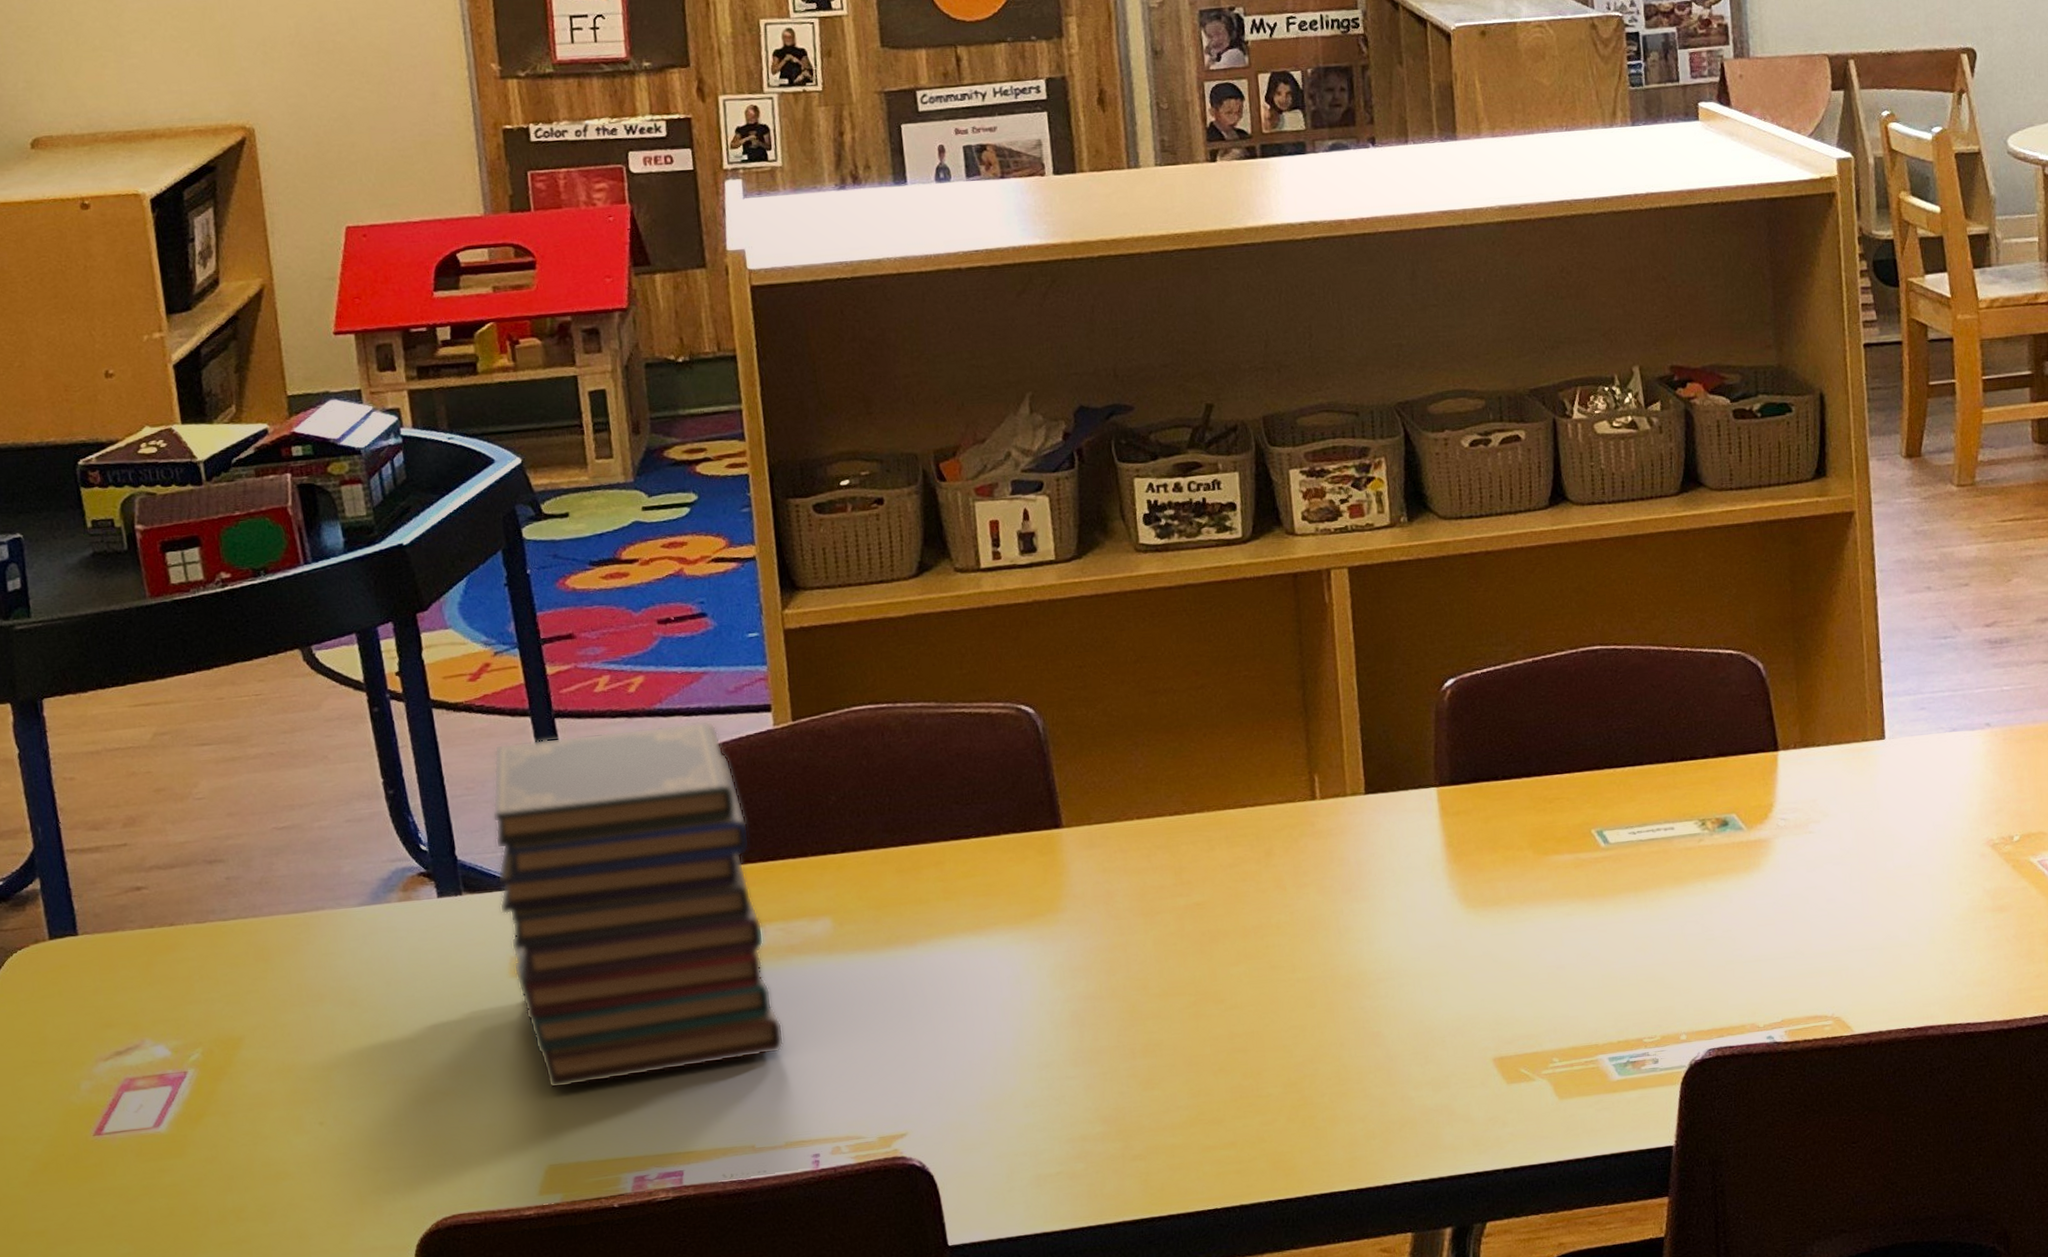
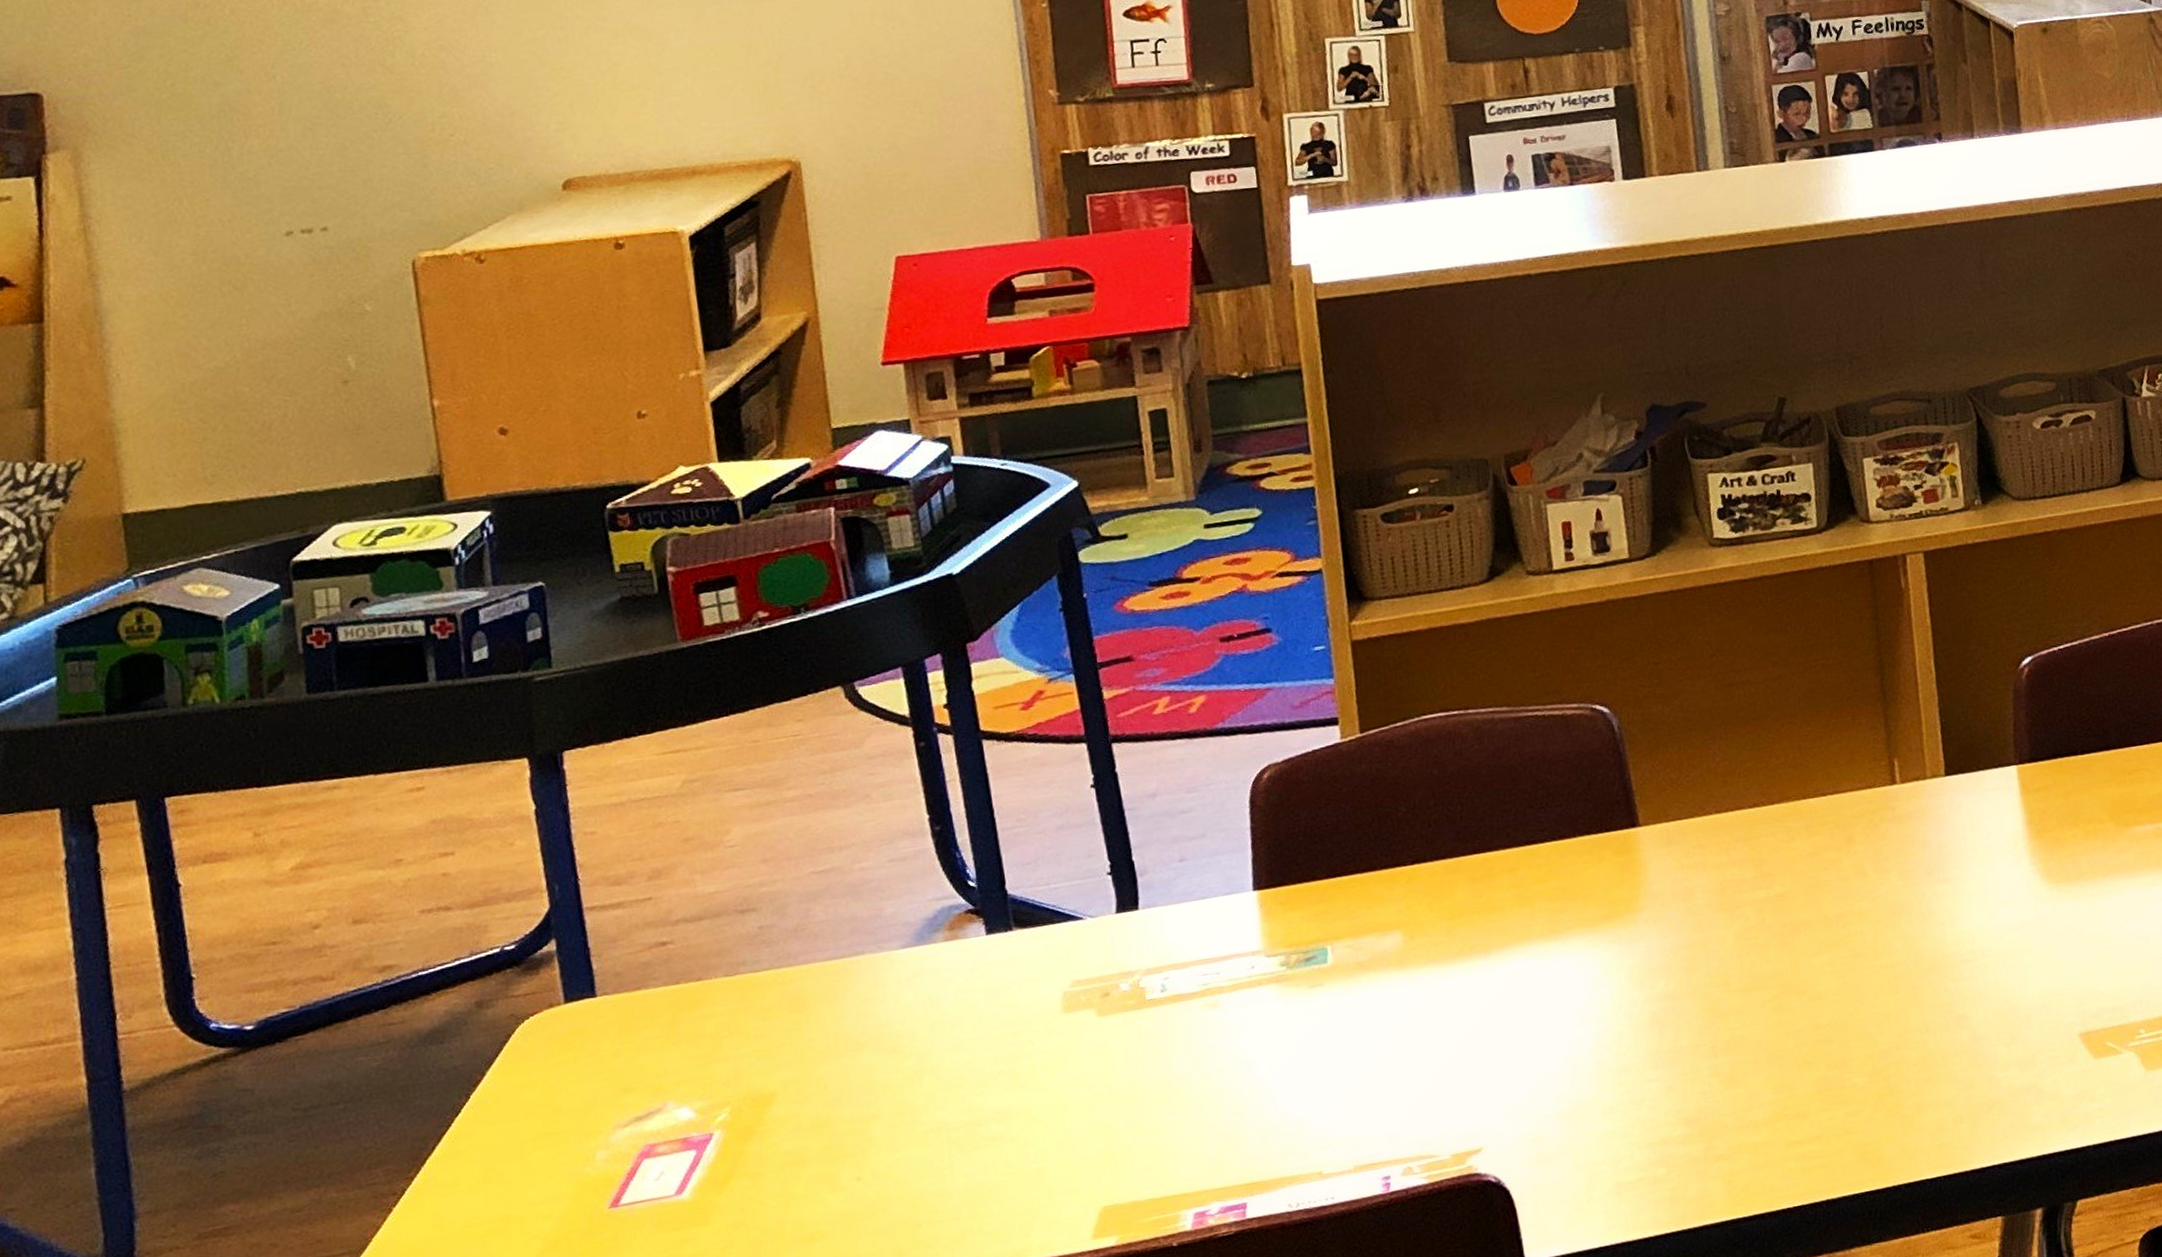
book stack: present [492,721,785,1089] -> none [1045,738,1353,1127]

